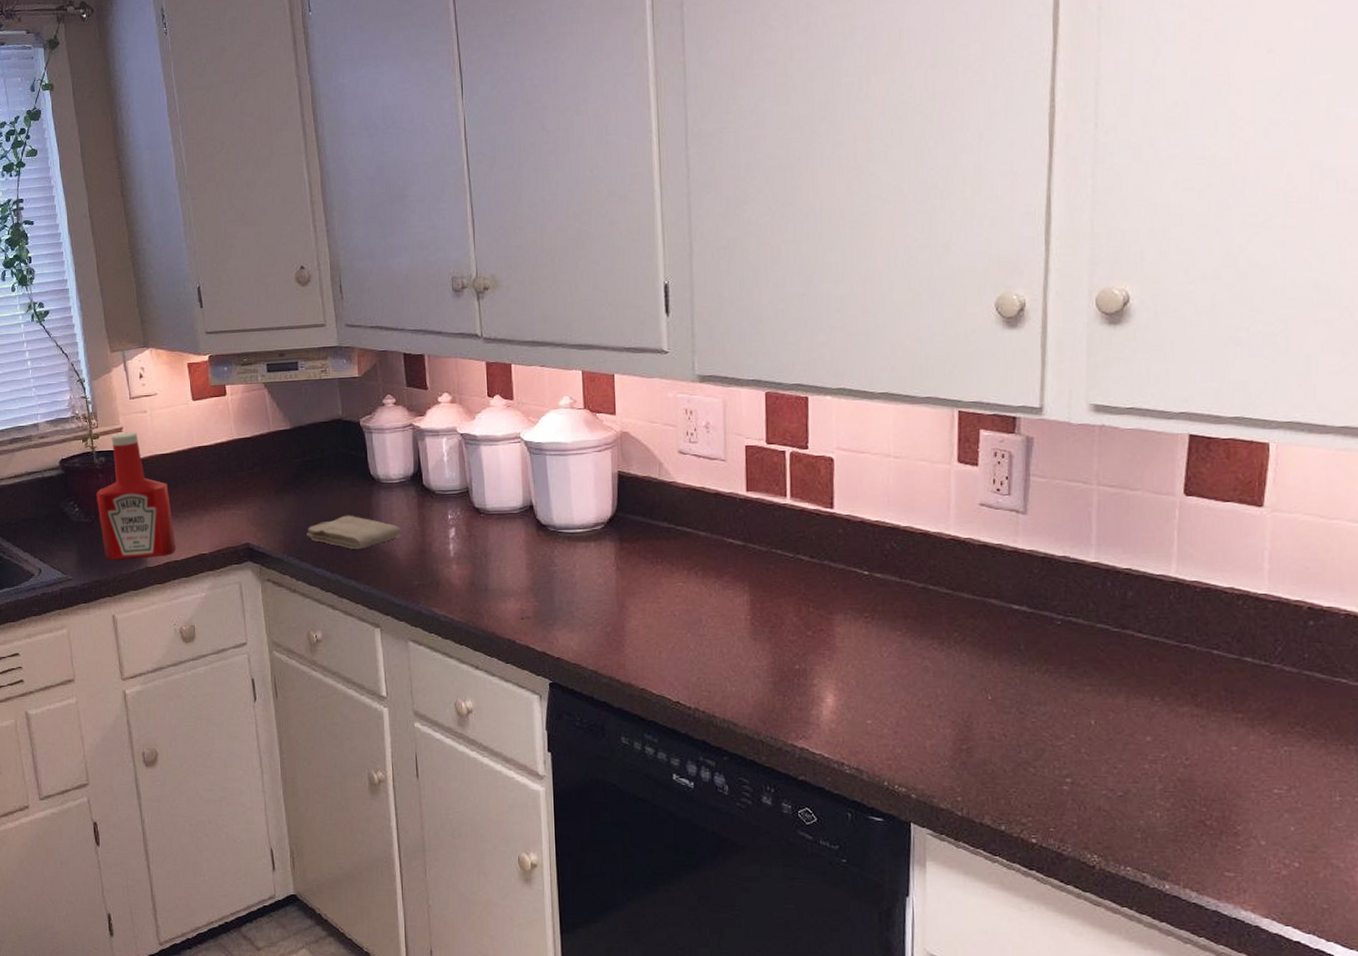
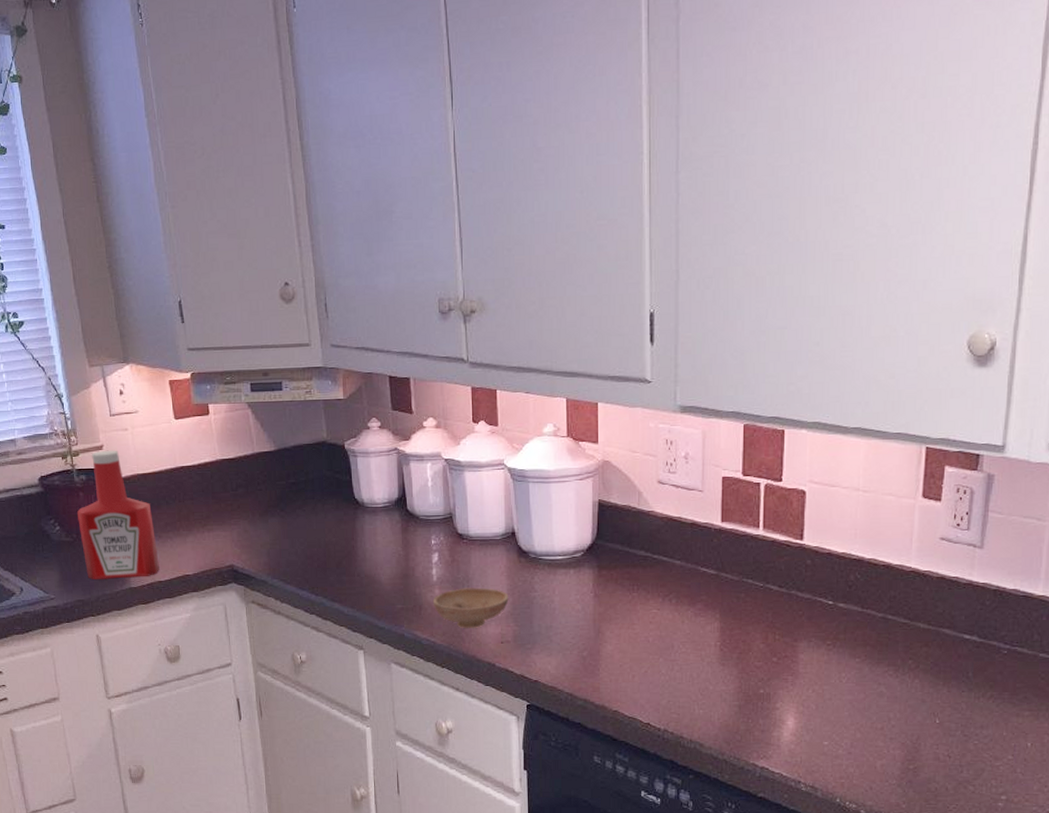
washcloth: present [307,515,402,549] -> none [291,538,386,572]
bowl: none [450,562,528,604] -> present [432,588,509,628]

